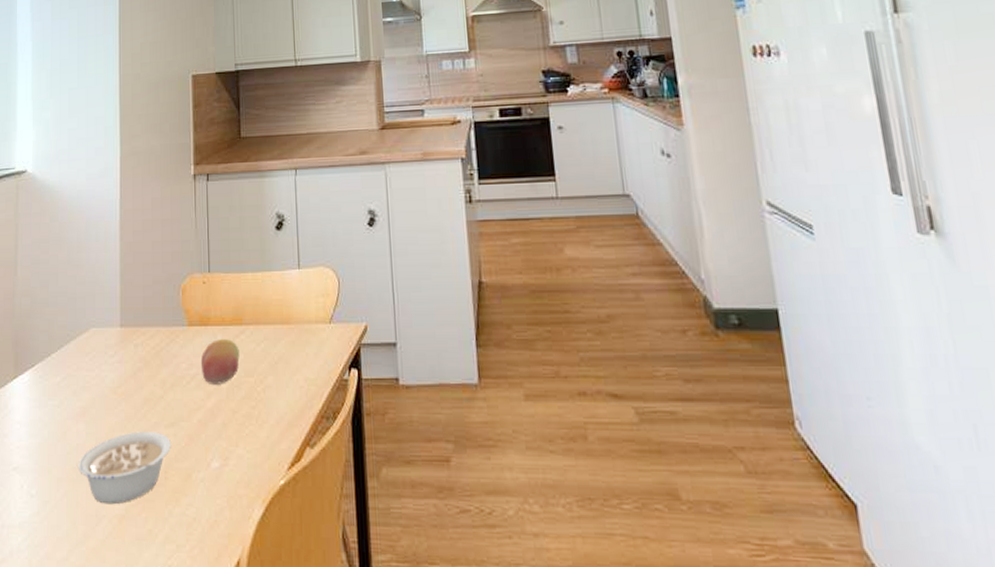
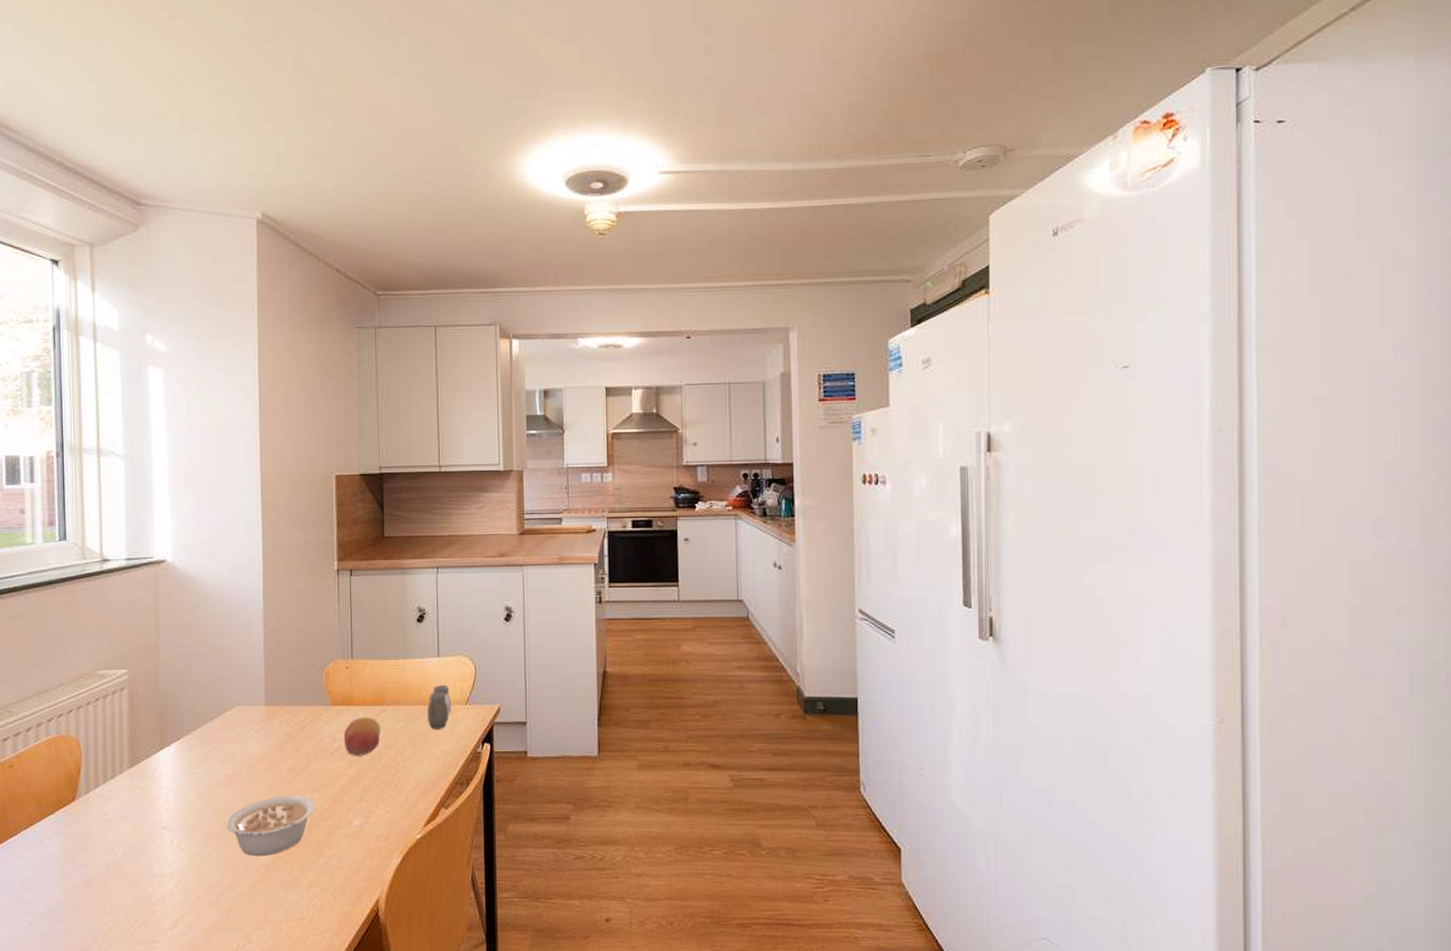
salt and pepper shaker: none [289,300,314,352] -> present [428,684,451,729]

